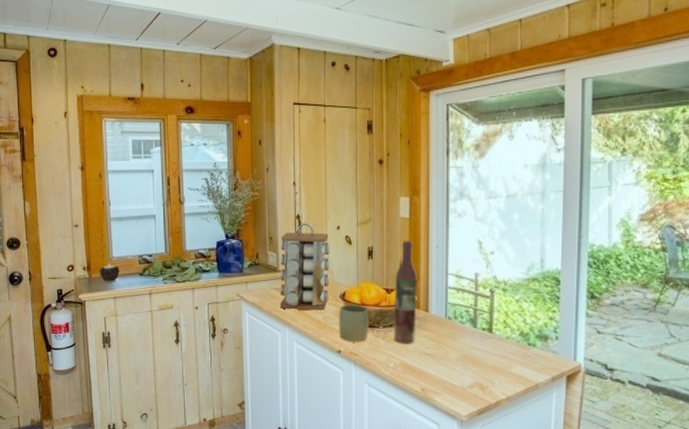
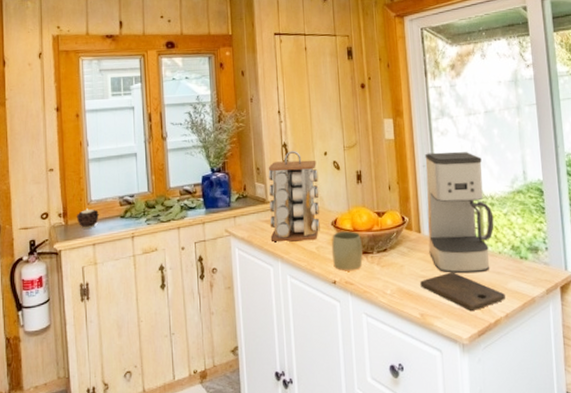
wine bottle: present [393,240,417,344] -> none [385,161,410,269]
cutting board: none [424,352,508,390] -> present [420,272,505,311]
coffee maker: none [435,234,505,355] -> present [425,152,494,274]

